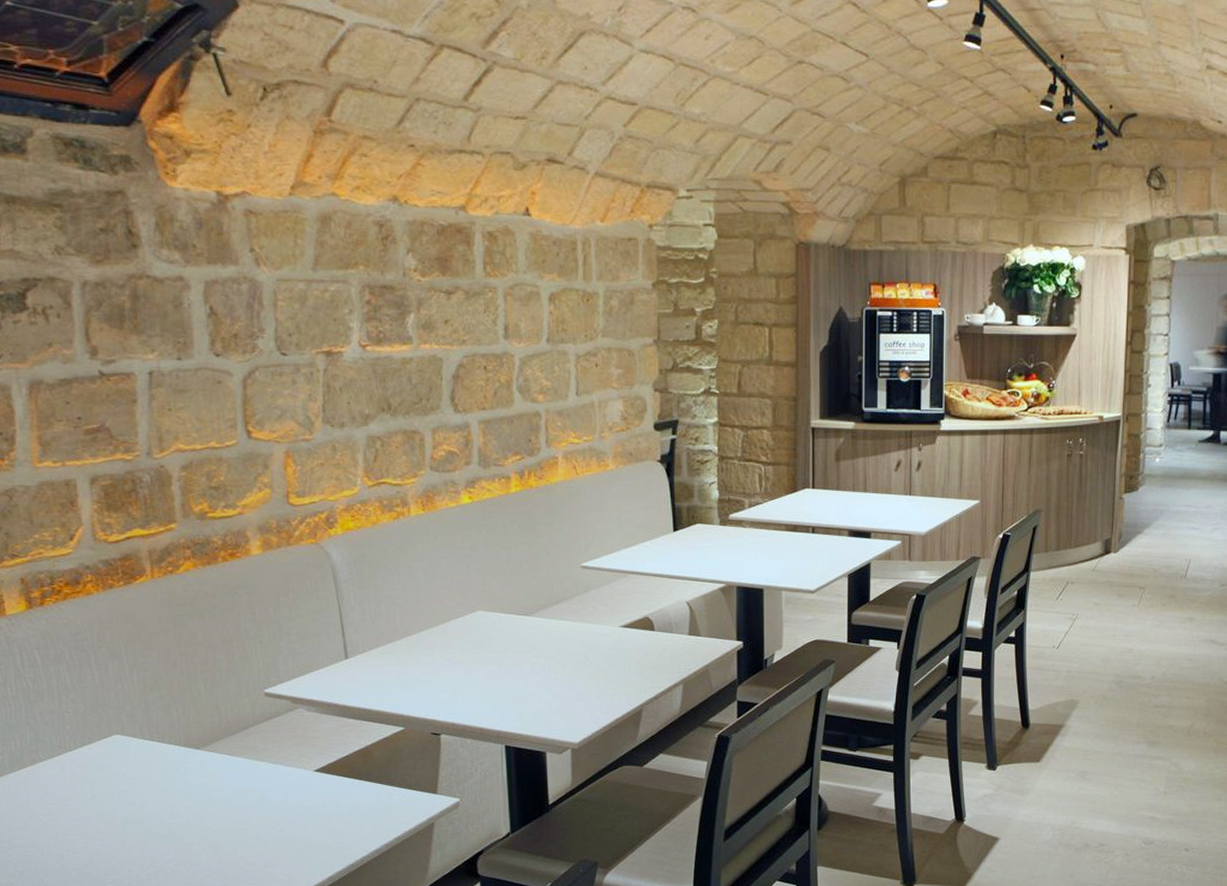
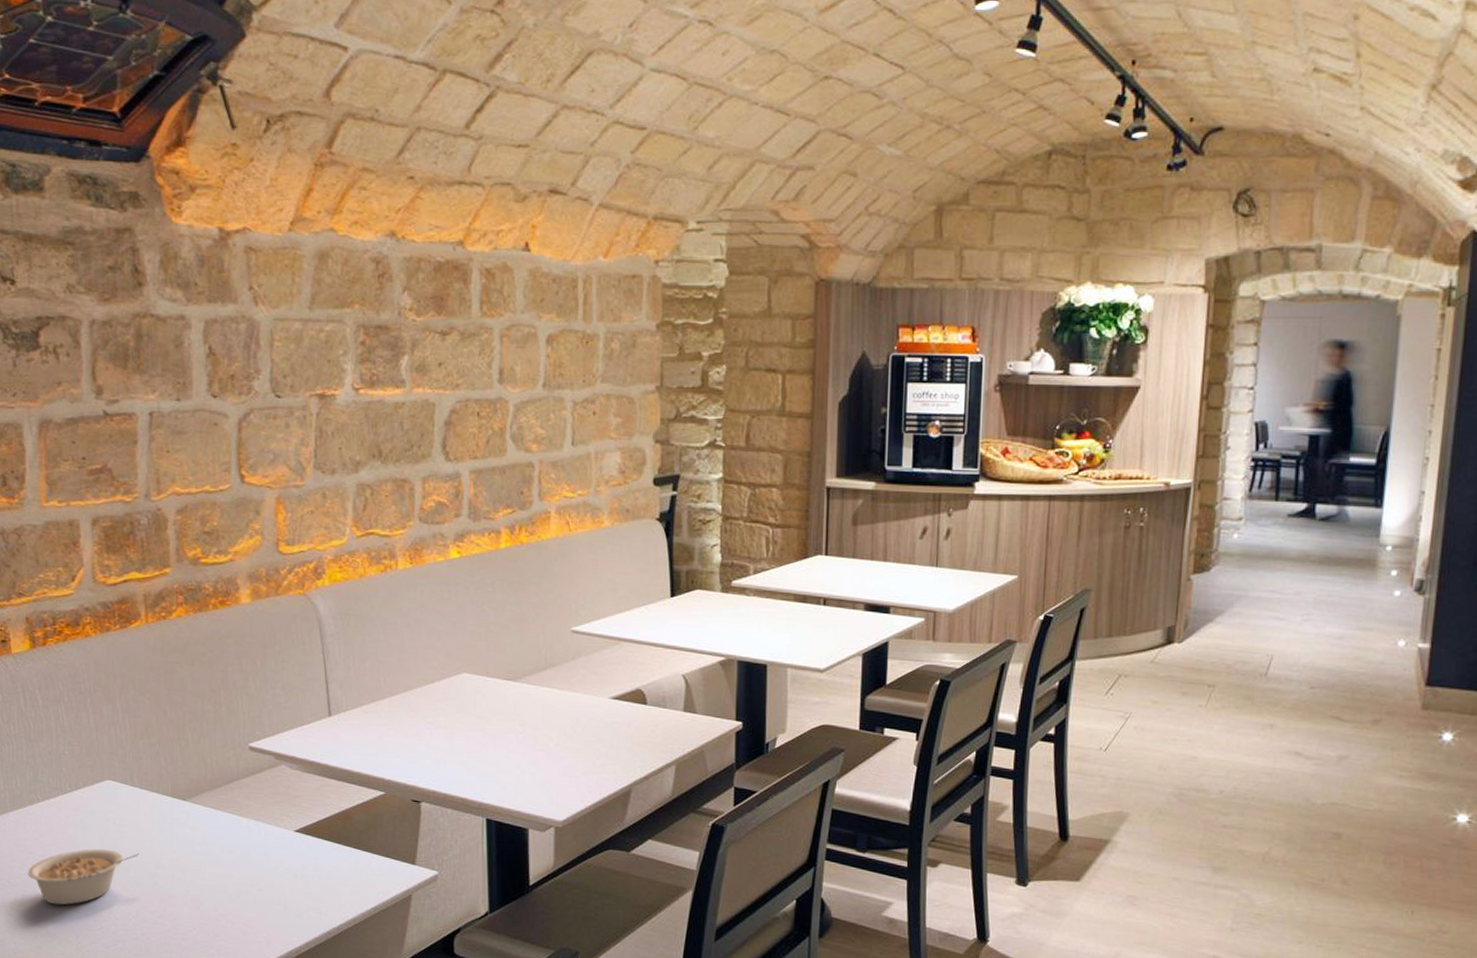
legume: none [31,803,152,862] -> present [27,848,140,905]

